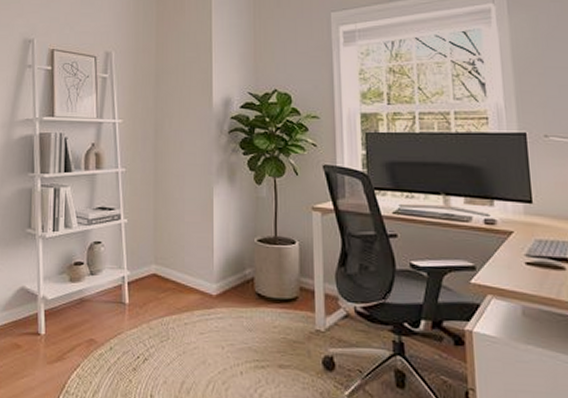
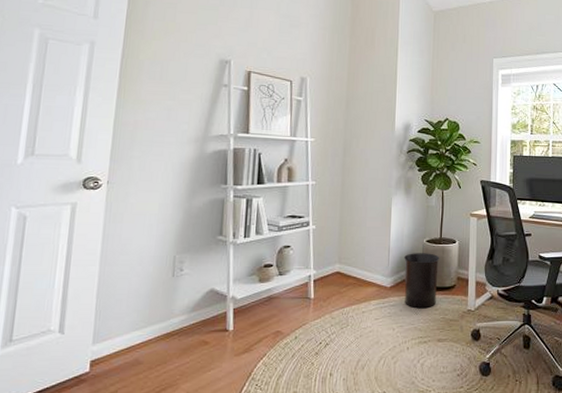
waste bin: none [231,254,276,325] -> present [404,253,440,309]

